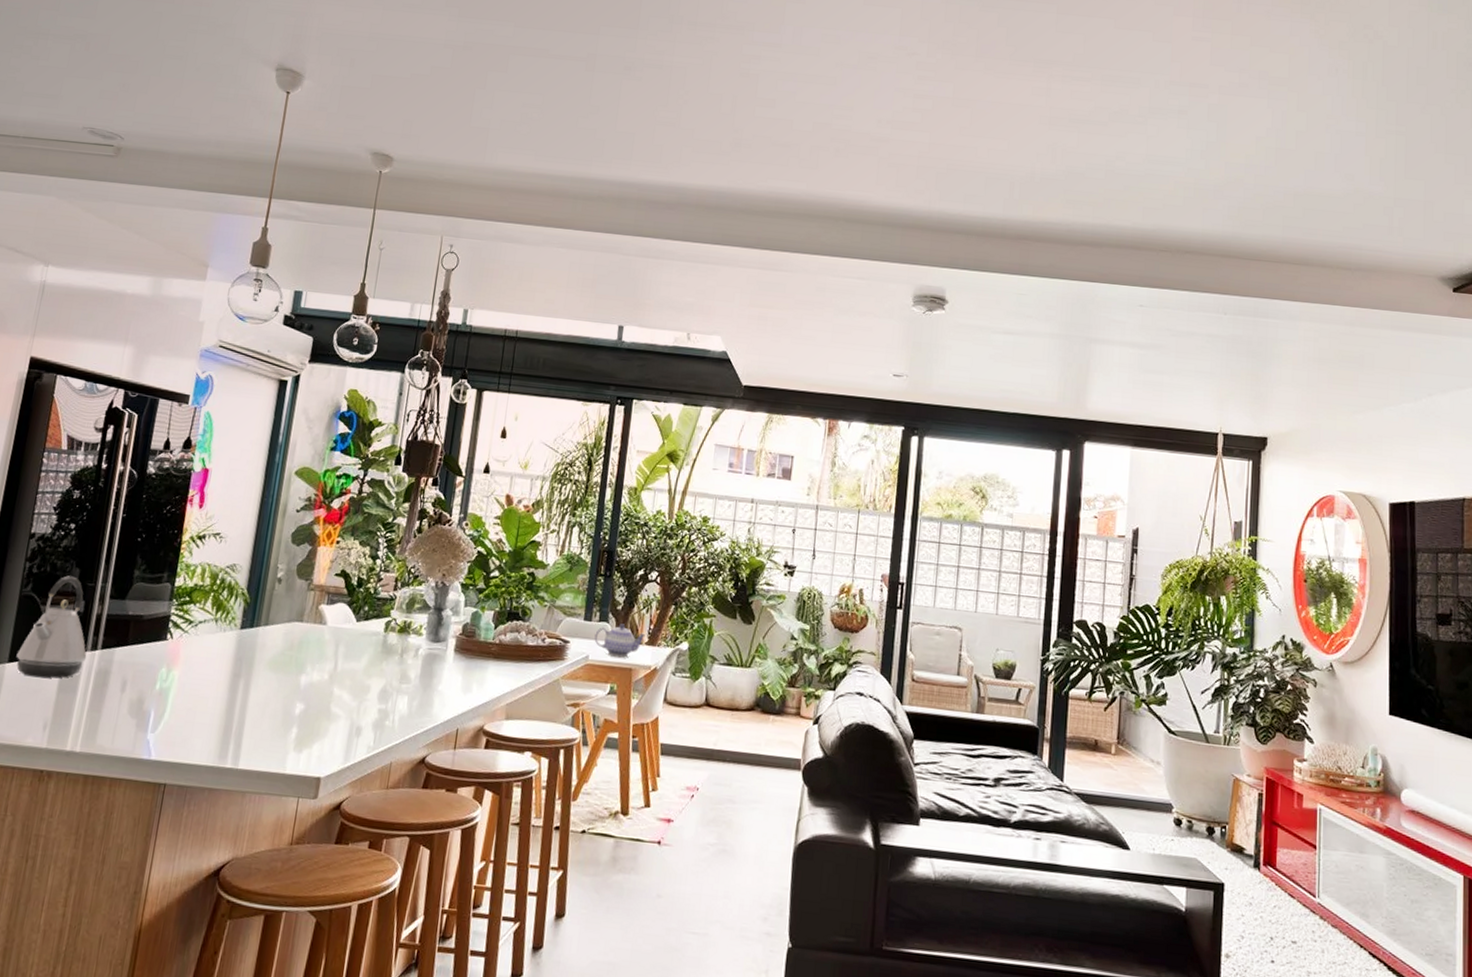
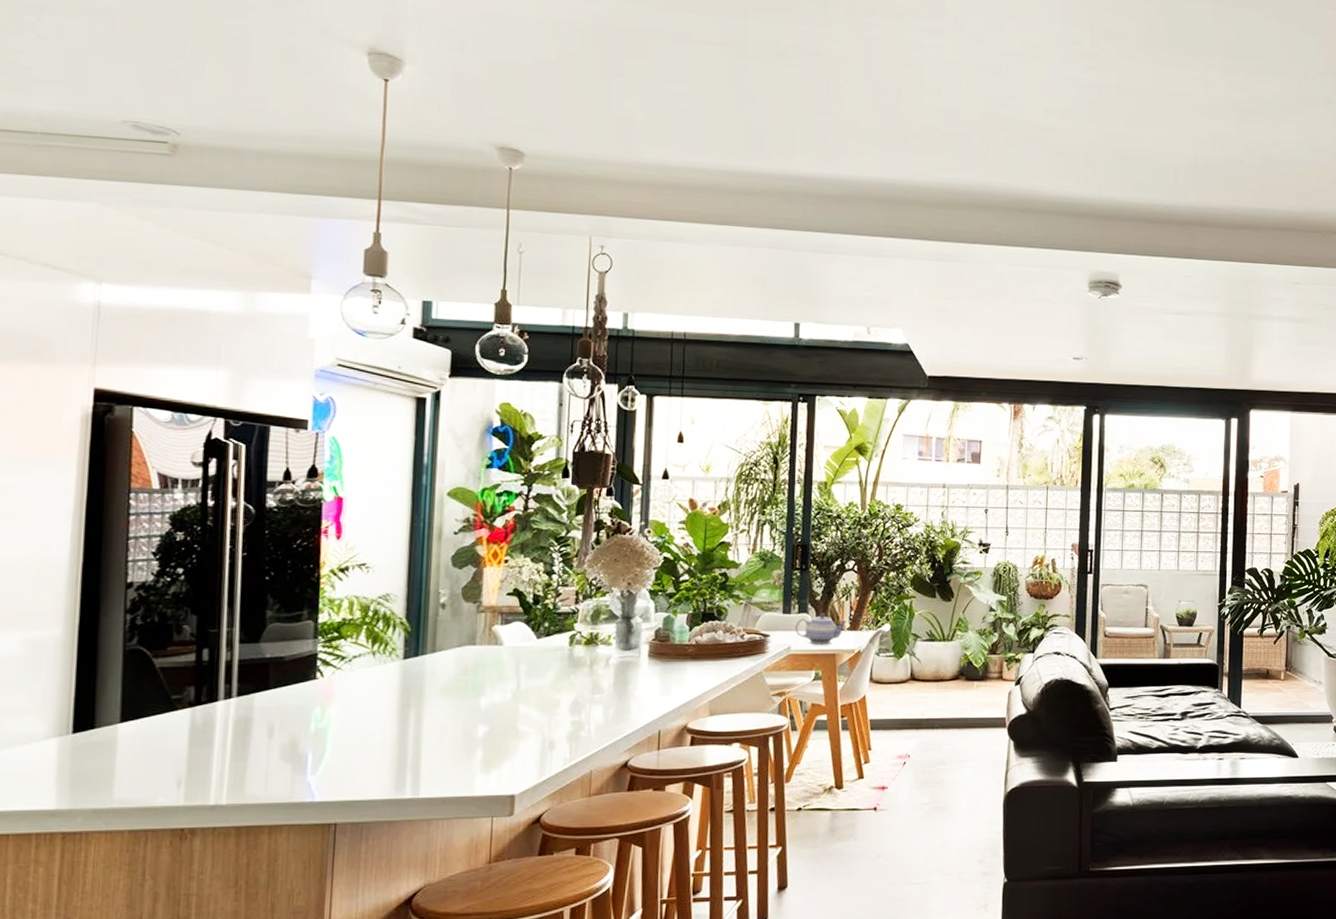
kettle: present [16,575,87,678] -> none [130,624,220,735]

